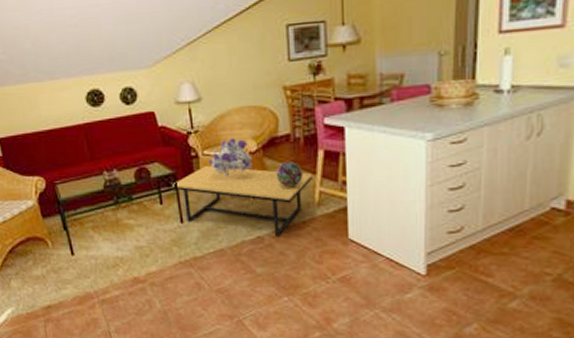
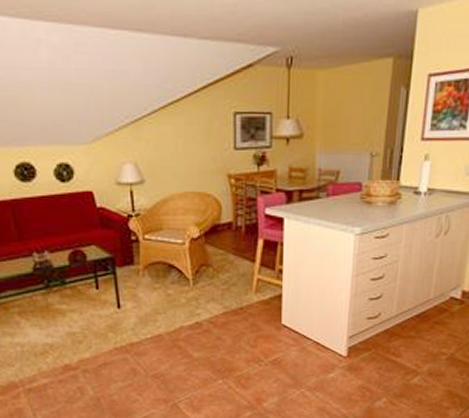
coffee table: present [173,165,312,236] -> none [110,250,252,322]
bouquet: present [208,138,253,176] -> none [149,223,195,262]
decorative sphere: present [276,162,303,188] -> none [216,249,242,275]

